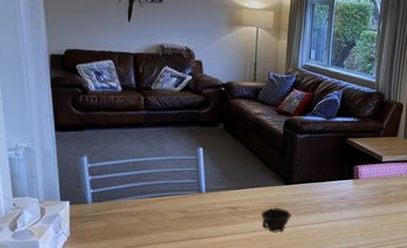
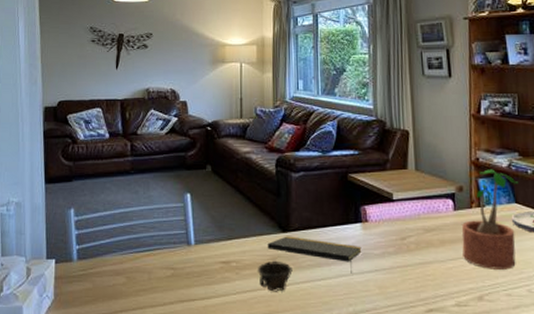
notepad: none [270,188,351,219] -> present [267,236,362,274]

